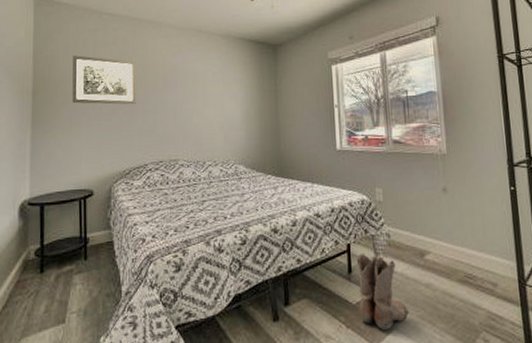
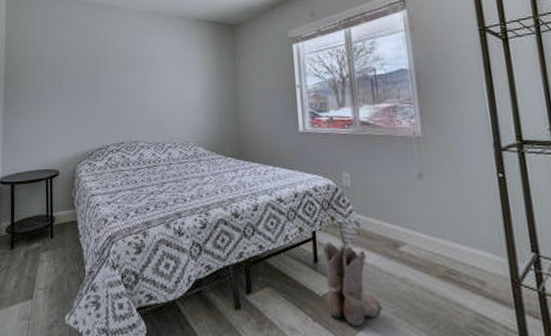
wall art: present [72,55,136,105] -> none [40,41,98,88]

